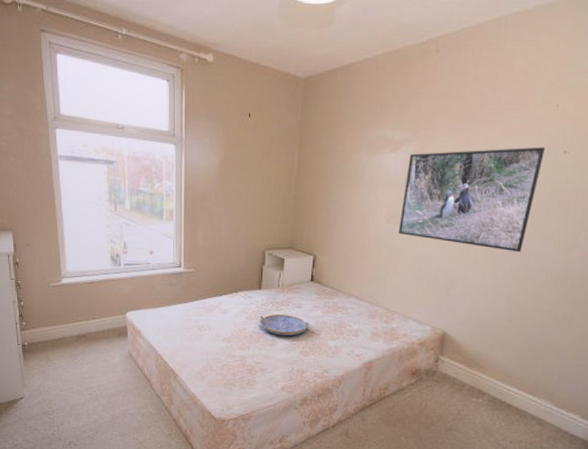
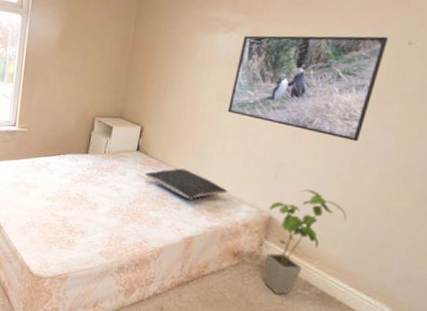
serving tray: present [259,314,309,336] -> none [83,179,132,203]
pillow: none [321,295,403,325] -> present [145,168,228,200]
house plant: none [440,302,513,406] -> present [263,189,347,295]

